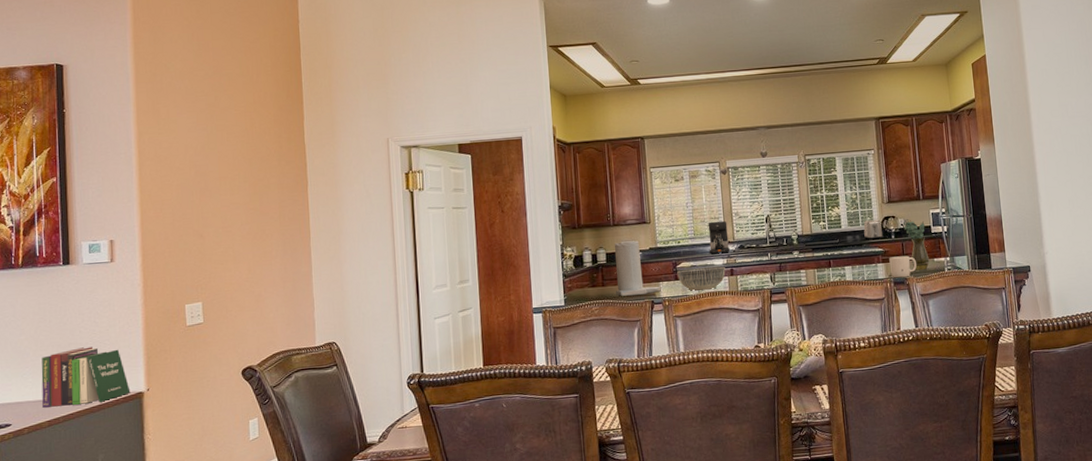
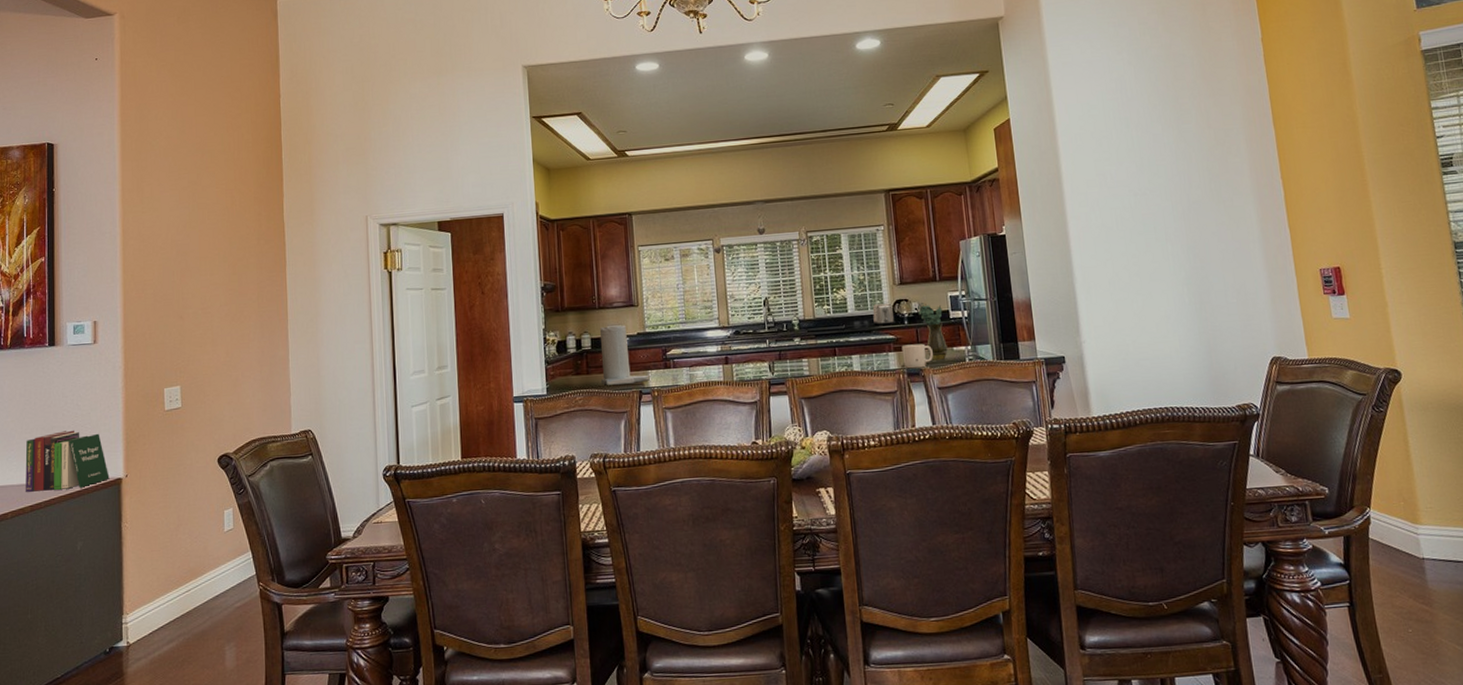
bowl: present [677,266,726,291] -> none [667,354,720,381]
coffee maker: present [708,220,731,254] -> none [700,303,725,340]

